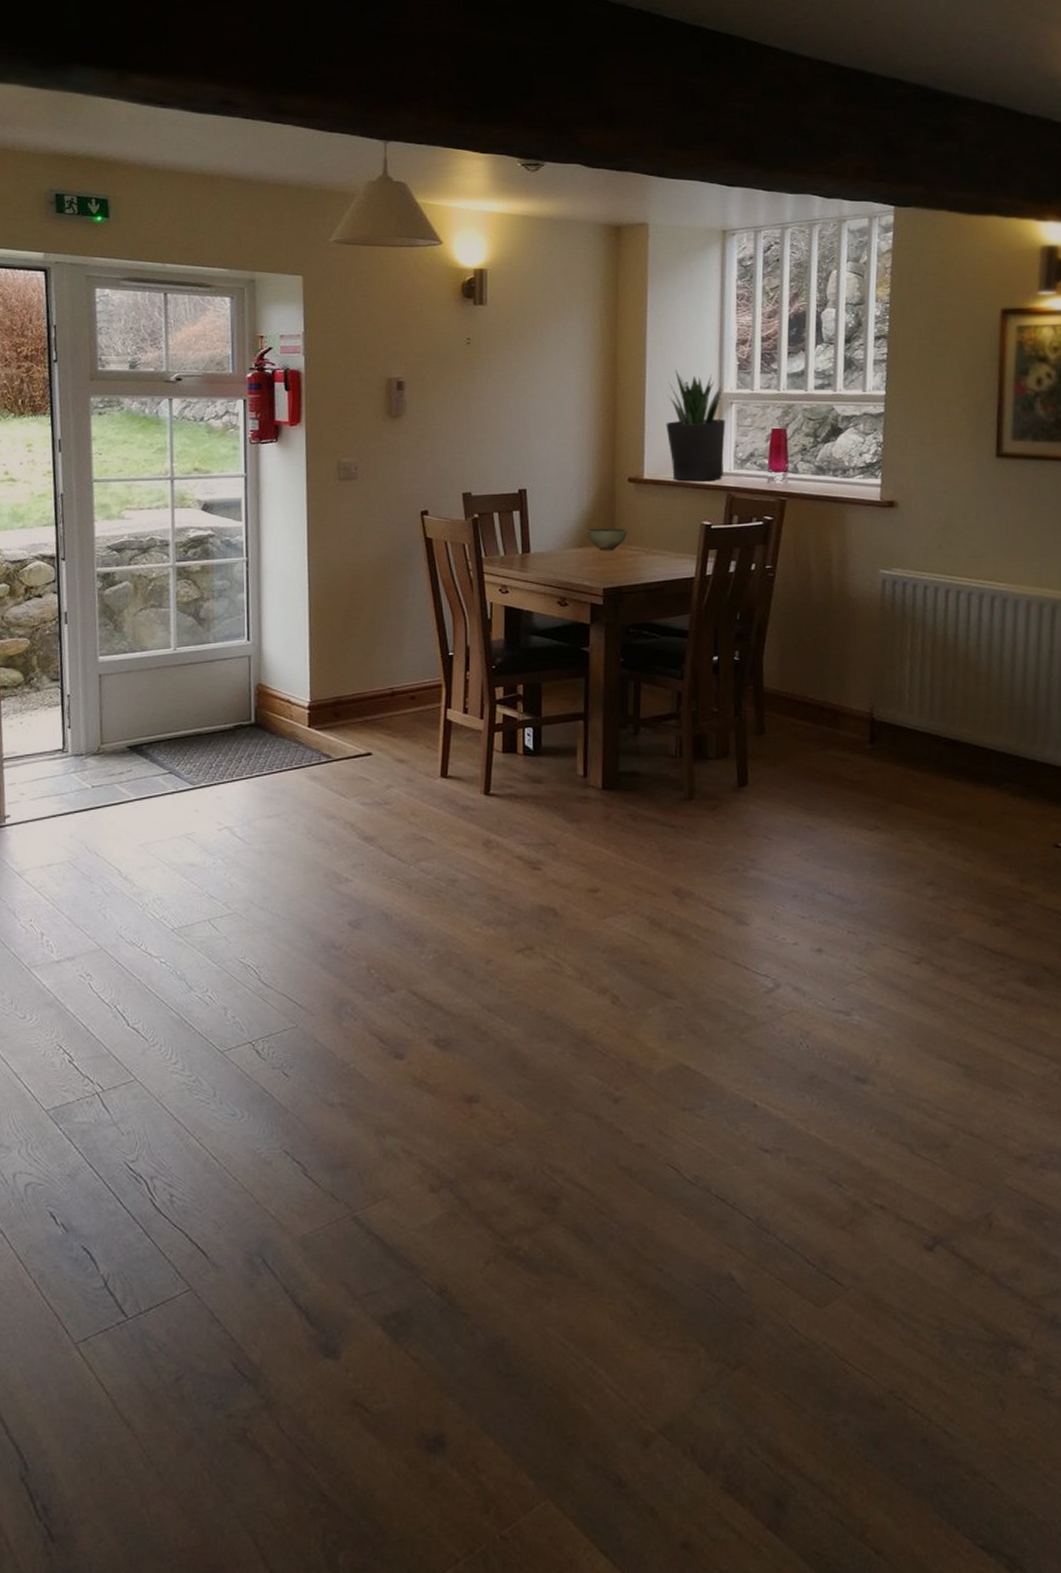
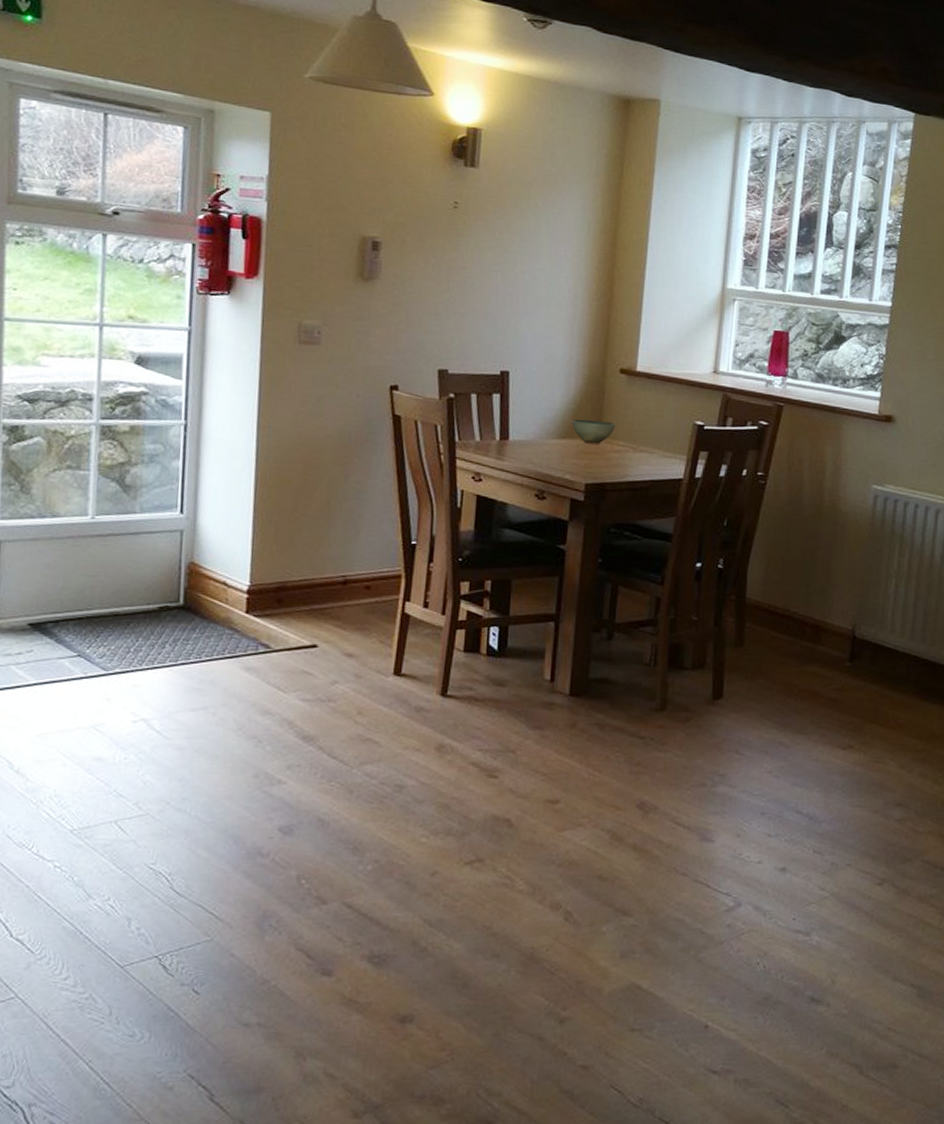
planter: present [666,370,726,482] -> none [664,259,727,380]

